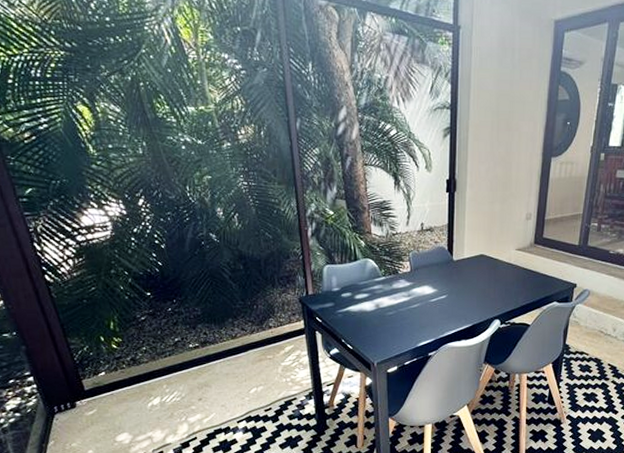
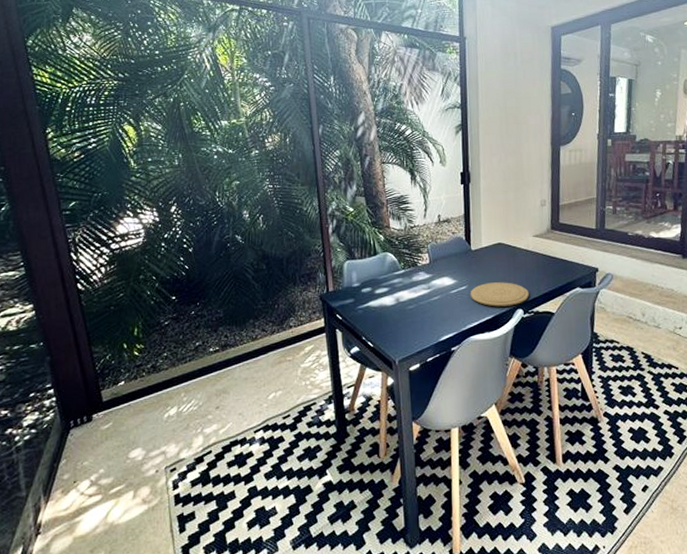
plate: none [449,293,507,317] -> present [470,282,529,307]

